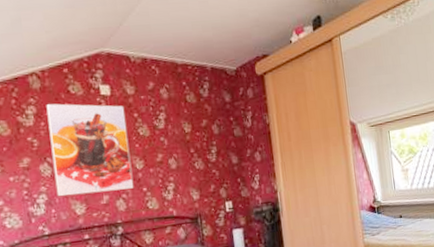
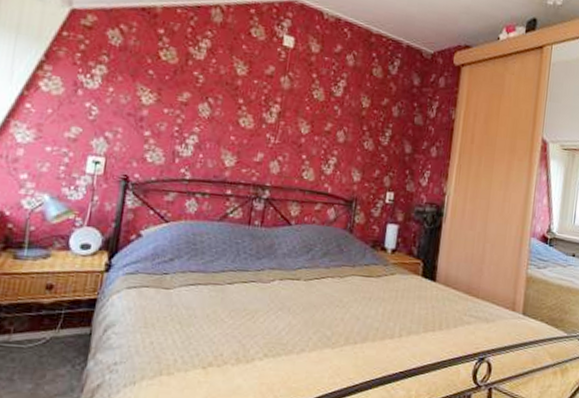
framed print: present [46,103,134,197] -> none [209,40,305,153]

